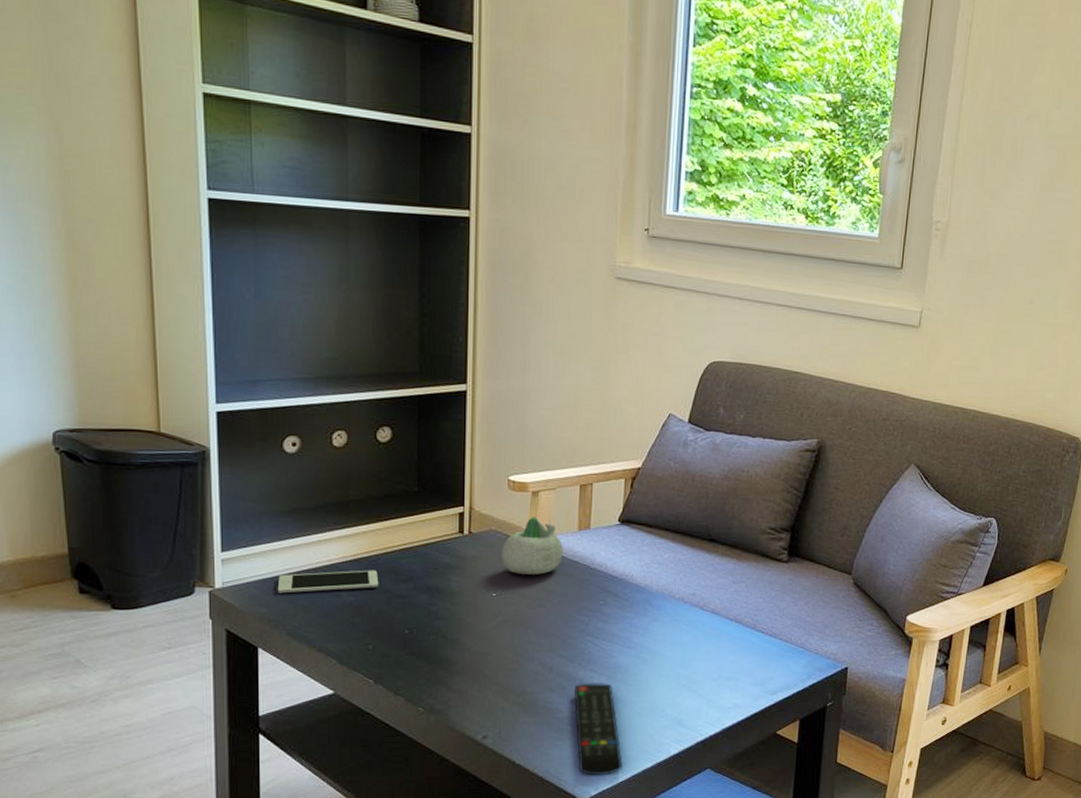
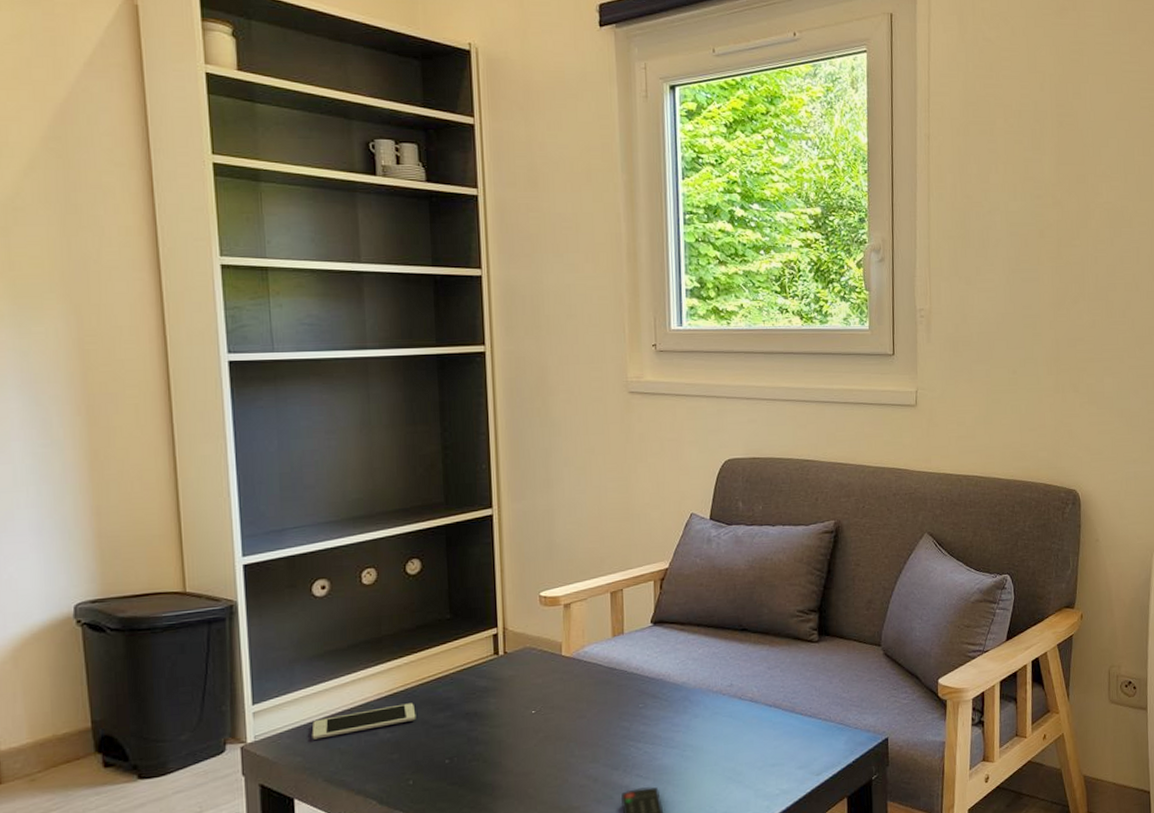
succulent planter: present [501,517,564,575] -> none [537,629,600,688]

